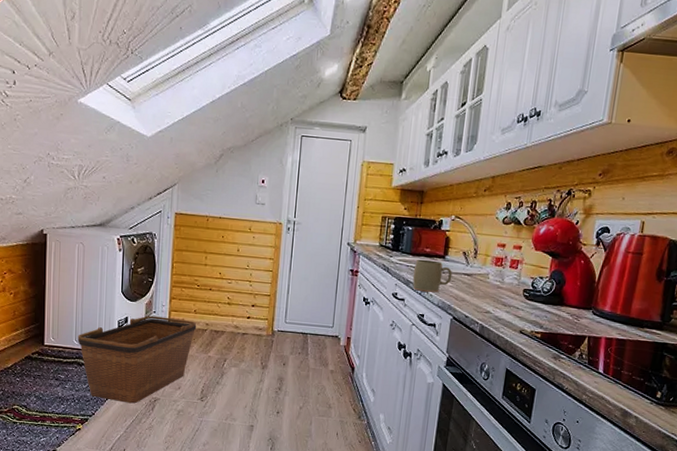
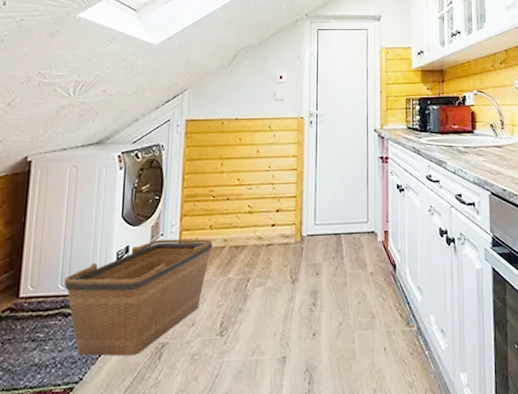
mug: present [412,259,453,293] -> none [444,136,484,170]

